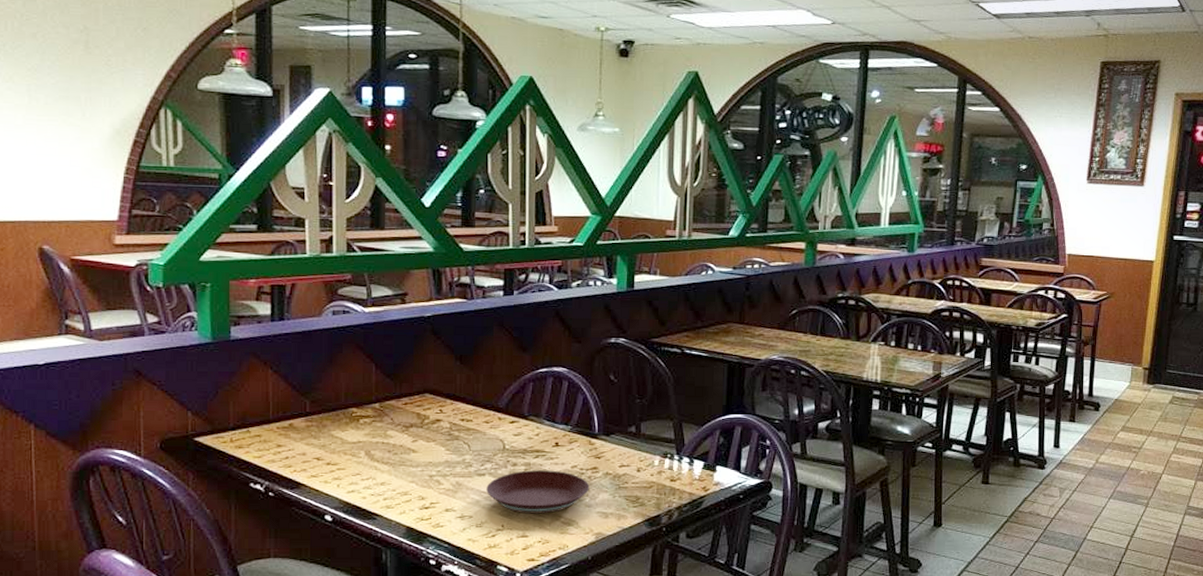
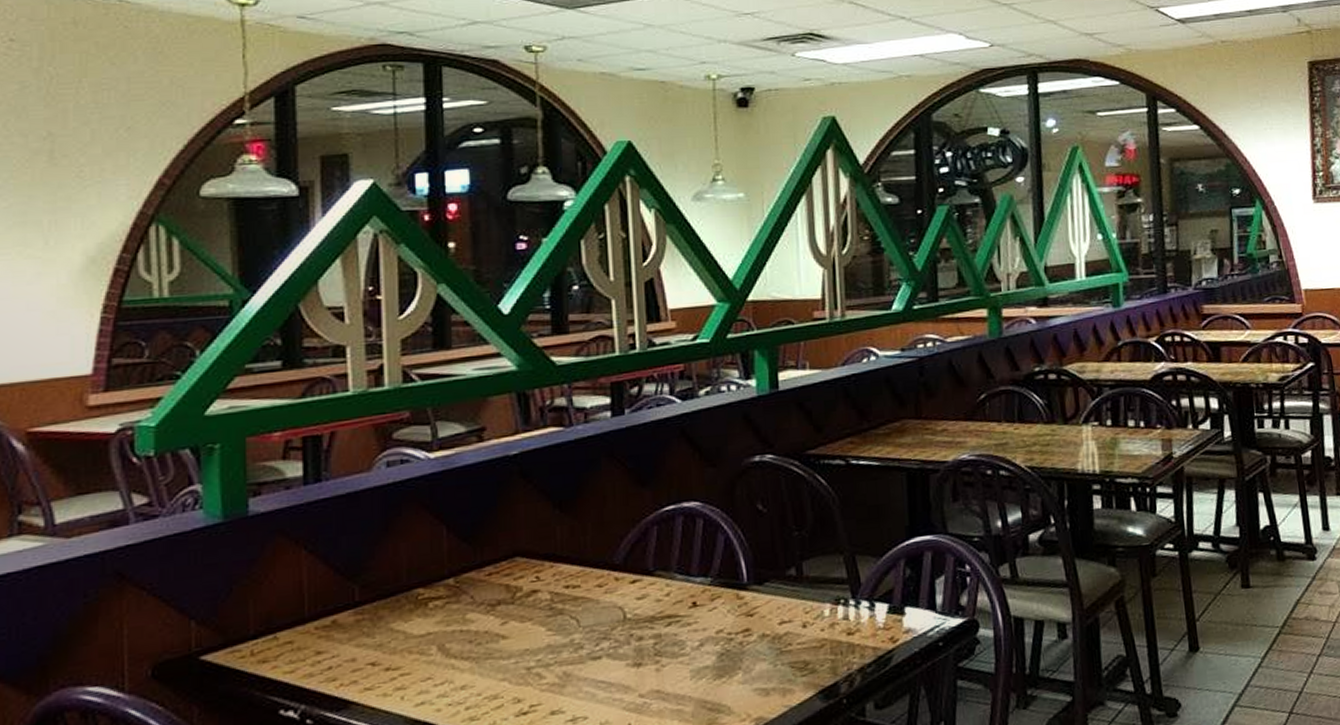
plate: present [486,470,590,514] -> none [604,639,742,704]

